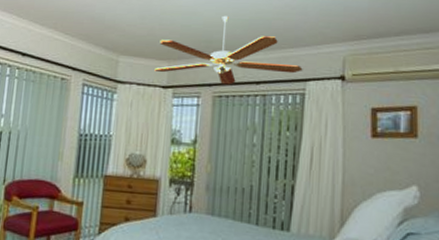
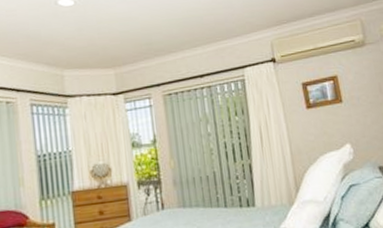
ceiling fan: present [154,15,303,85] -> none [101,17,239,83]

